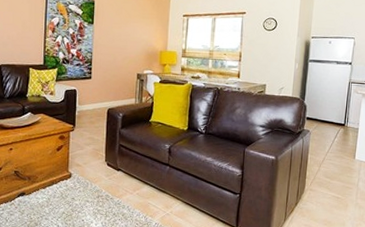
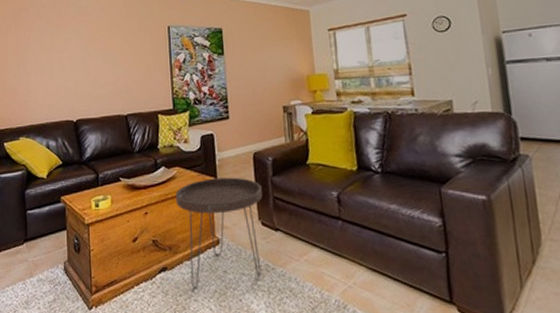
side table: none [38,125,111,211] -> present [175,177,262,290]

